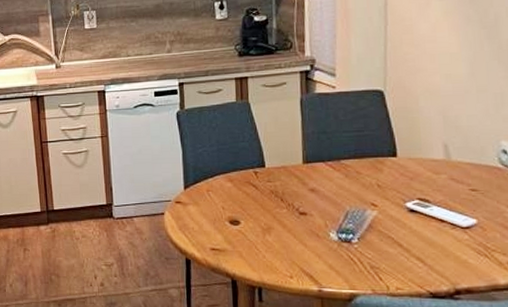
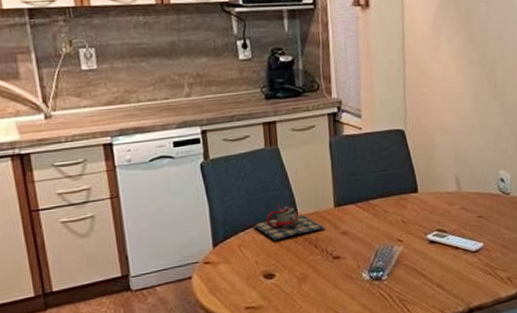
teapot: none [222,153,292,190] -> present [253,202,325,241]

